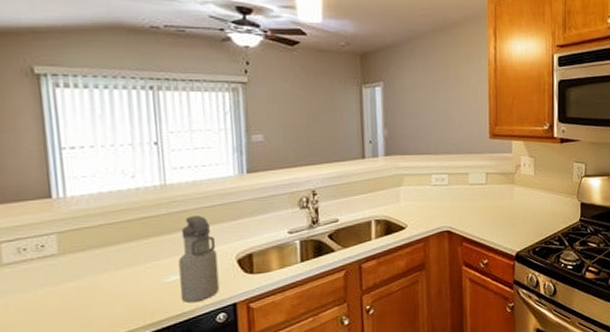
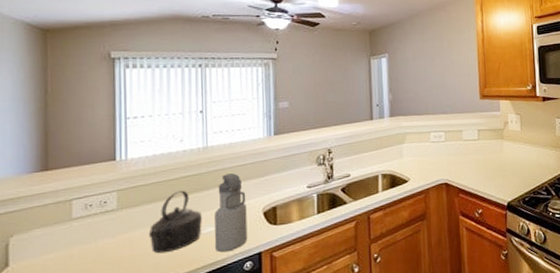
kettle: none [99,233,164,304] -> present [148,190,202,254]

